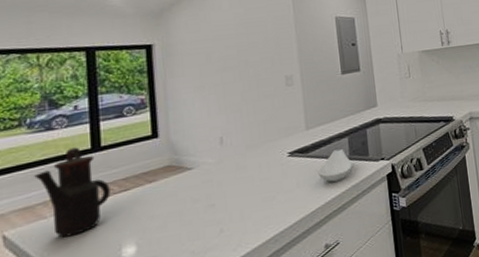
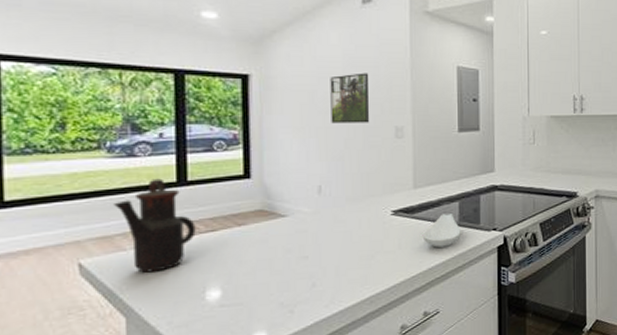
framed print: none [224,31,262,80] -> present [330,73,370,124]

